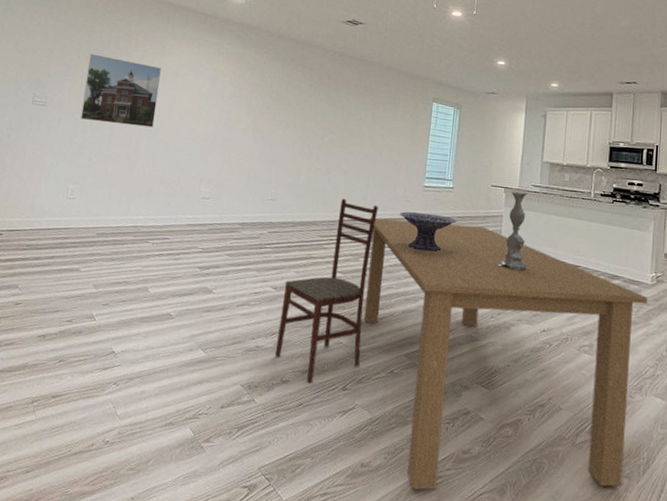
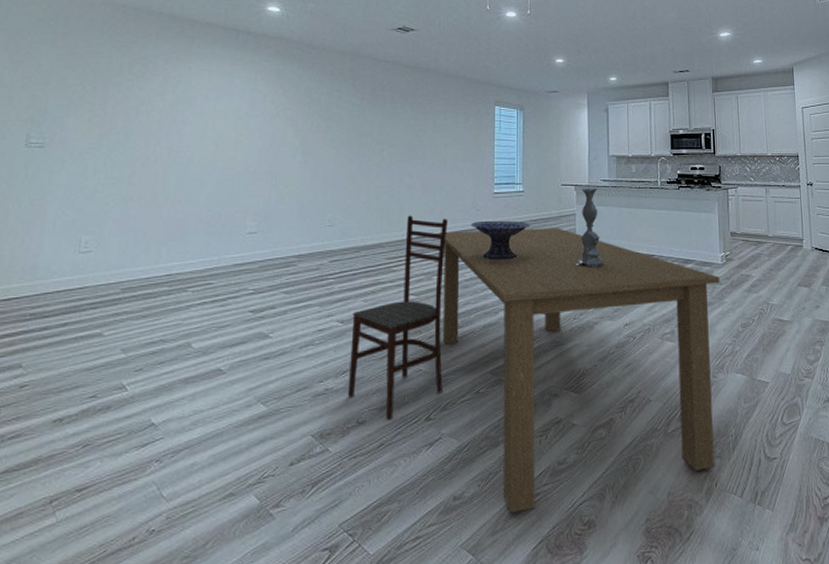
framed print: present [81,53,161,128] -> none [91,82,188,160]

